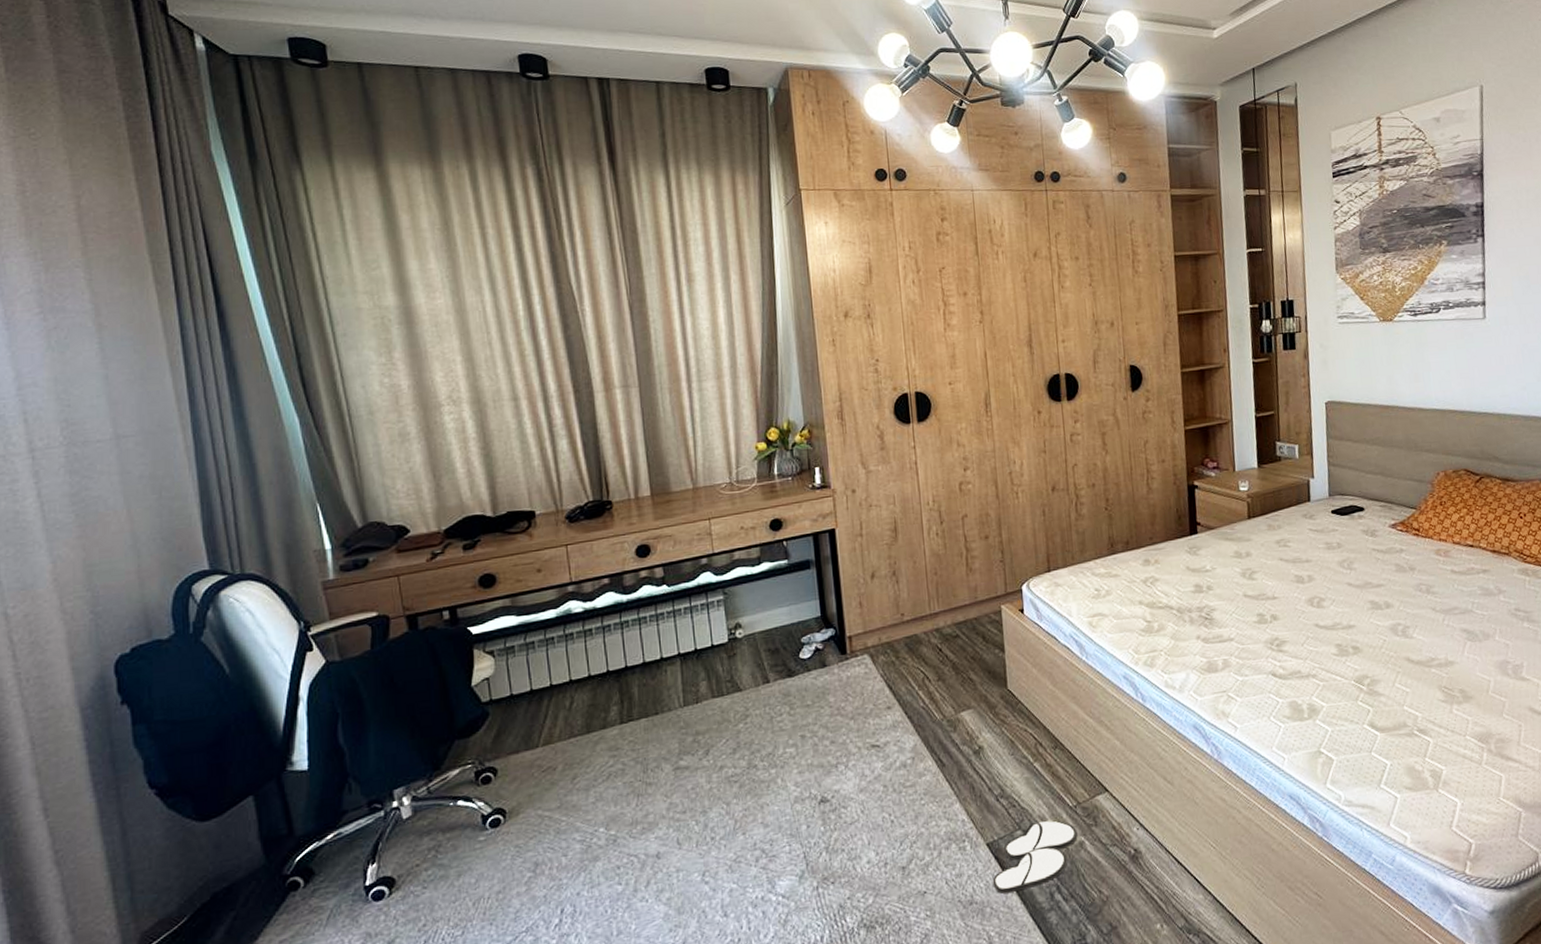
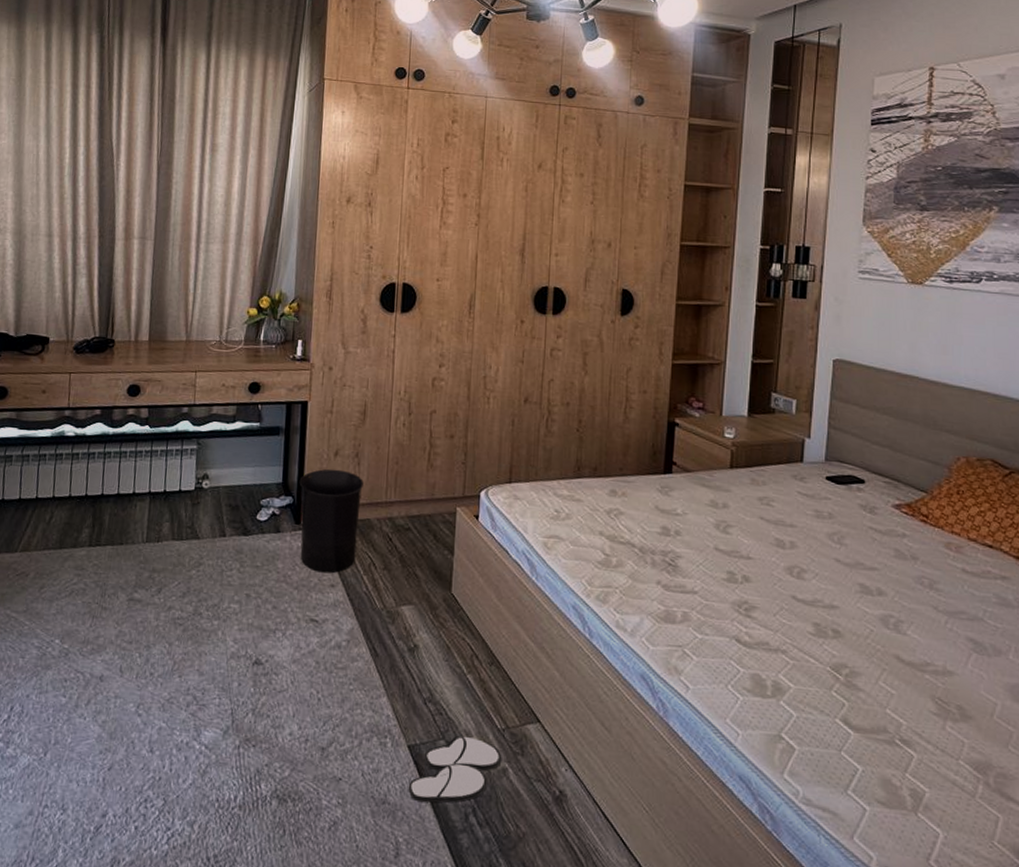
waste bin: none [838,591,908,698] -> present [299,469,363,573]

